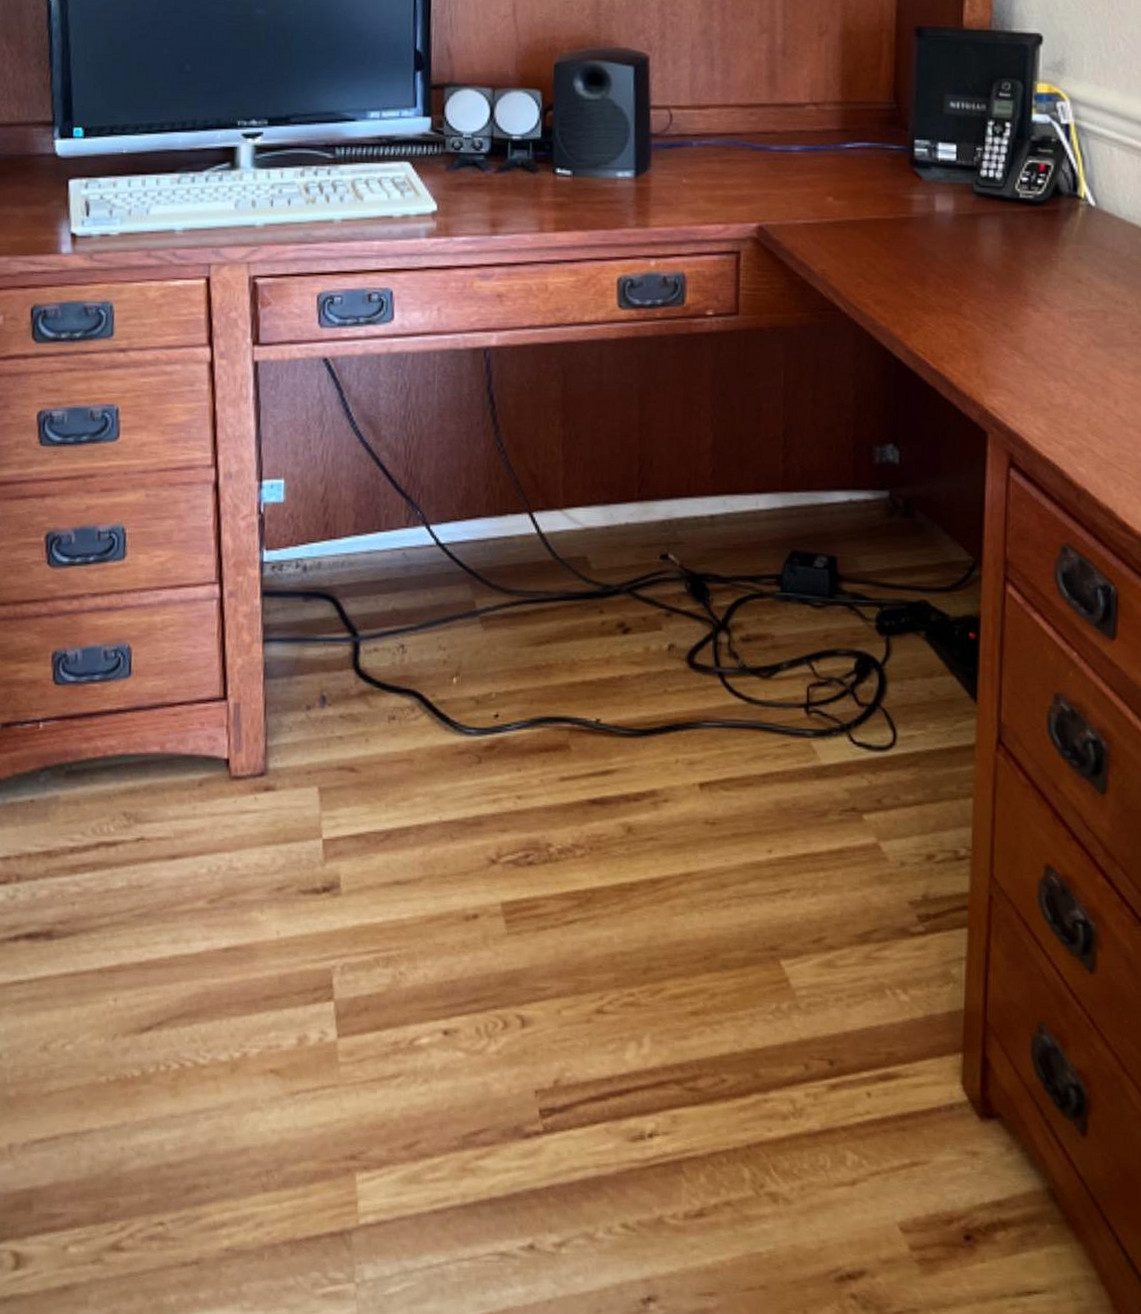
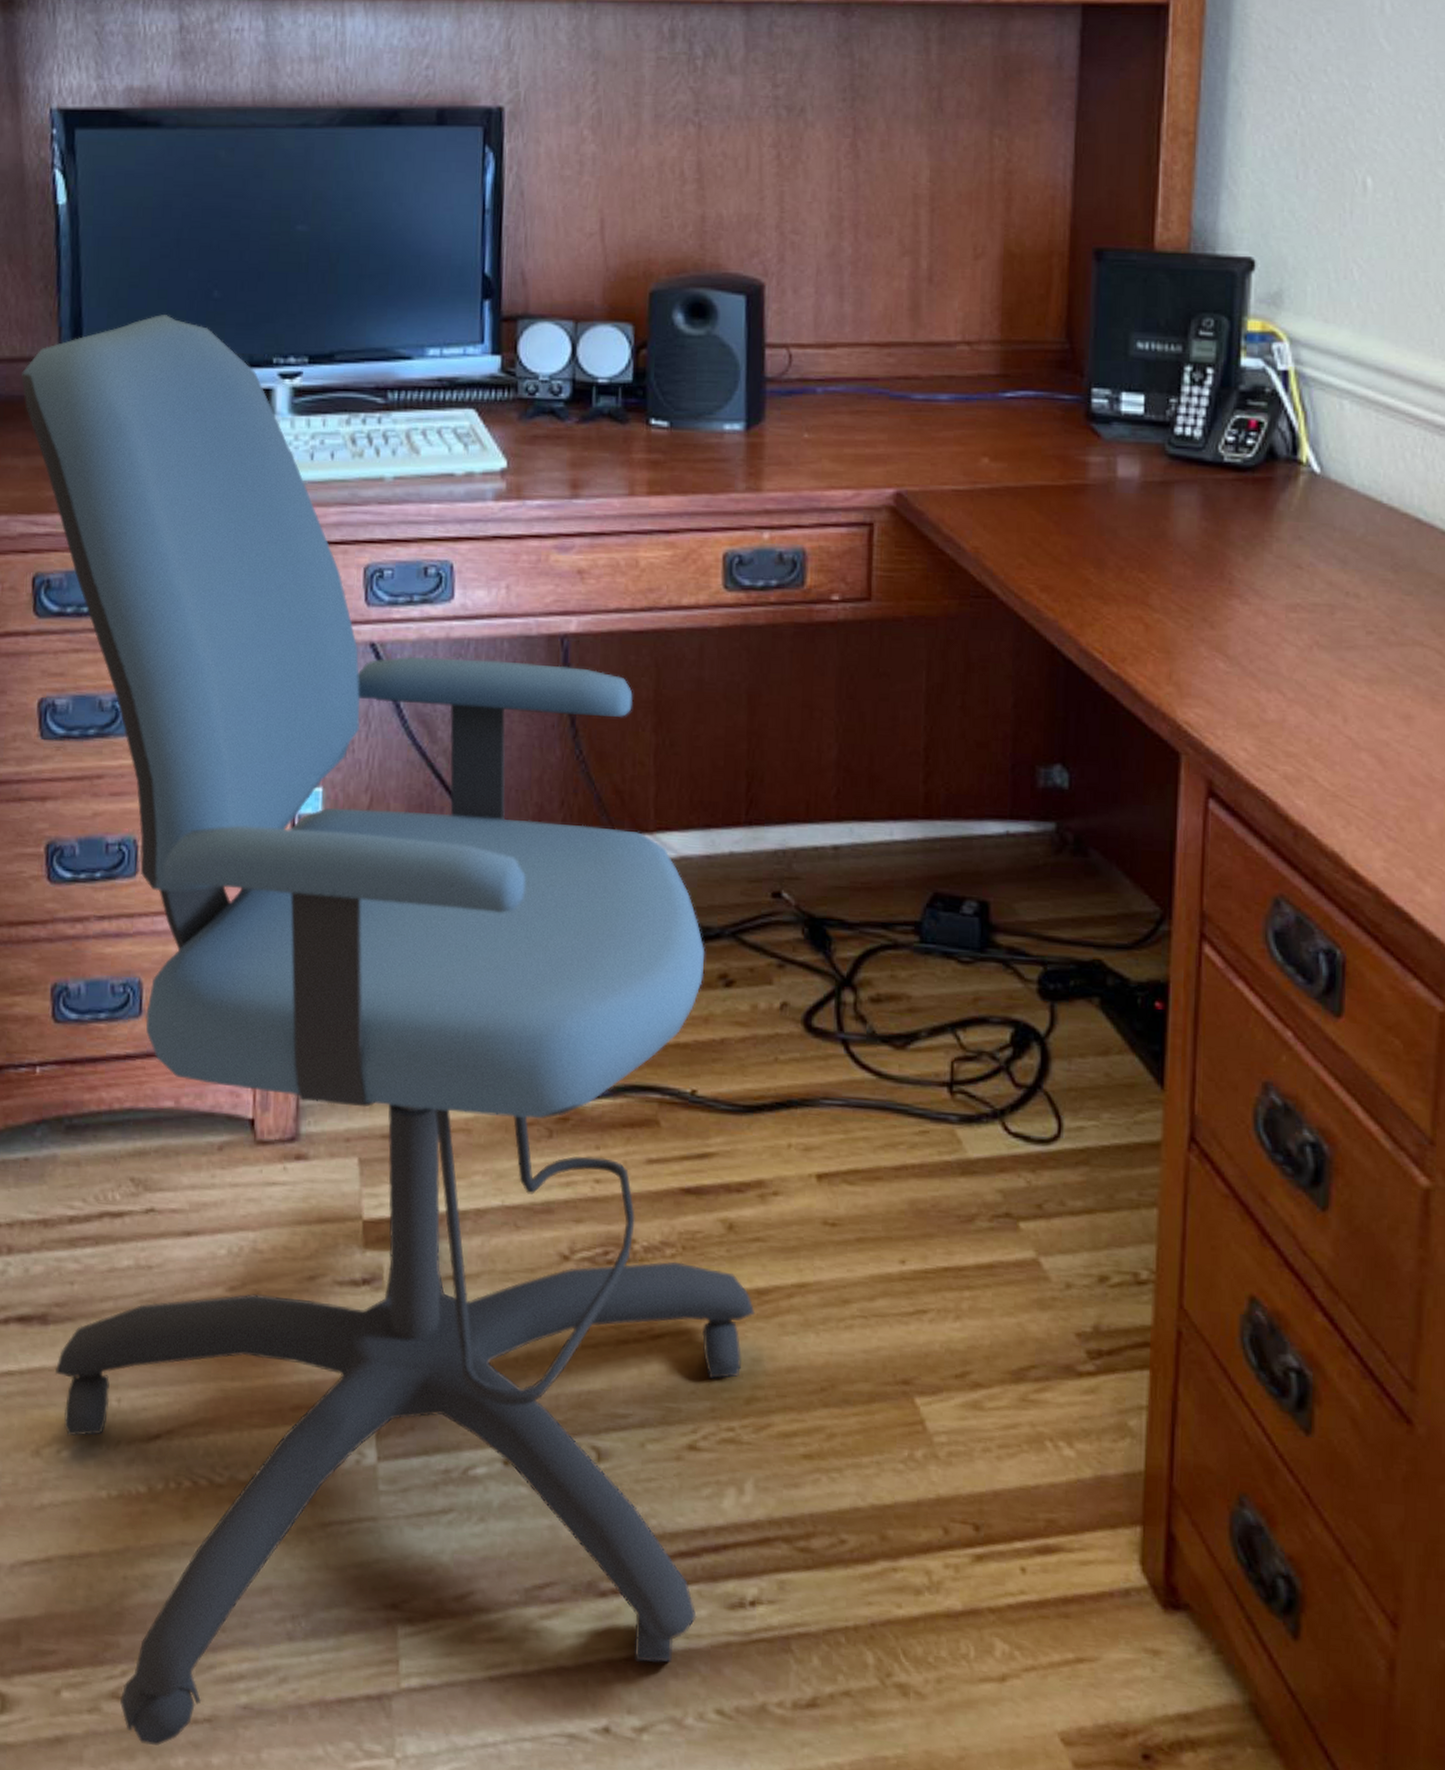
office chair: none [19,85,650,1287] -> present [21,315,755,1746]

